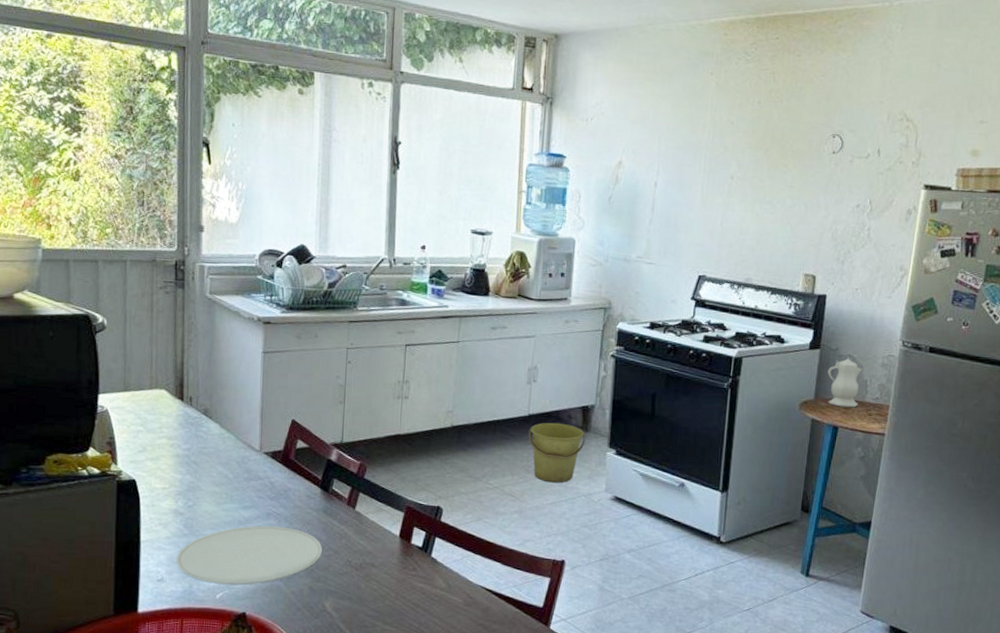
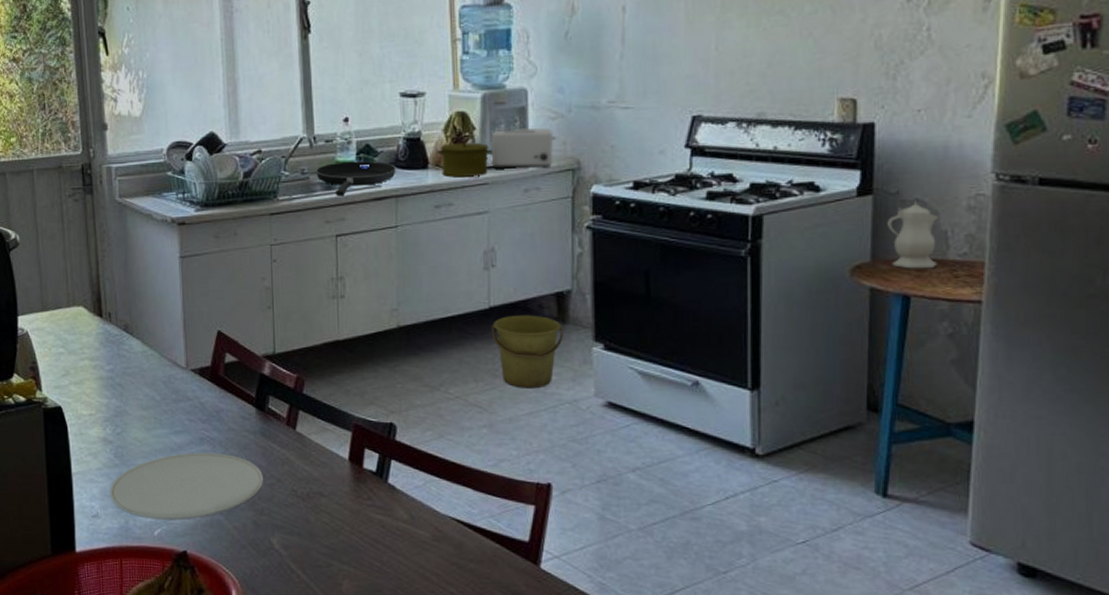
frying pan: none [393,282,462,312] -> present [316,160,396,196]
cooking pot: none [497,275,544,307] -> present [437,140,494,178]
toaster: none [541,268,594,306] -> present [491,128,556,170]

